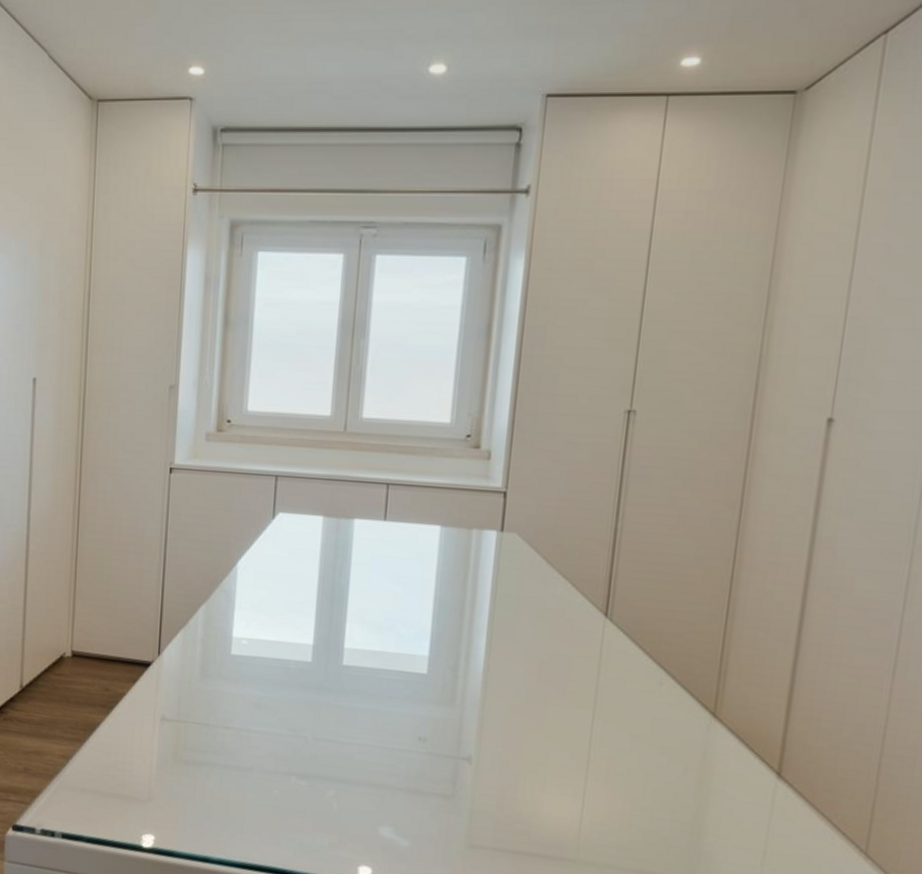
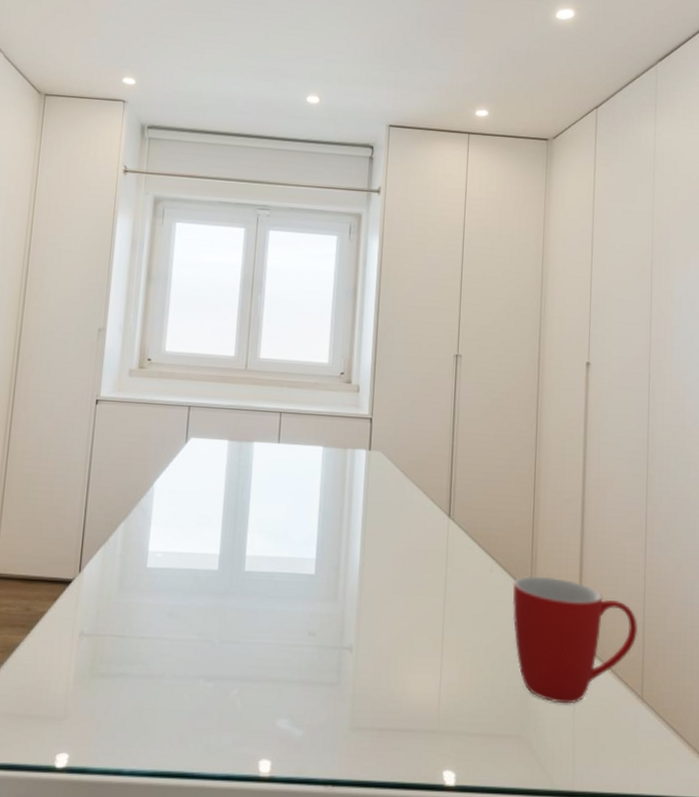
mug: none [686,693,870,849] -> present [512,575,637,704]

